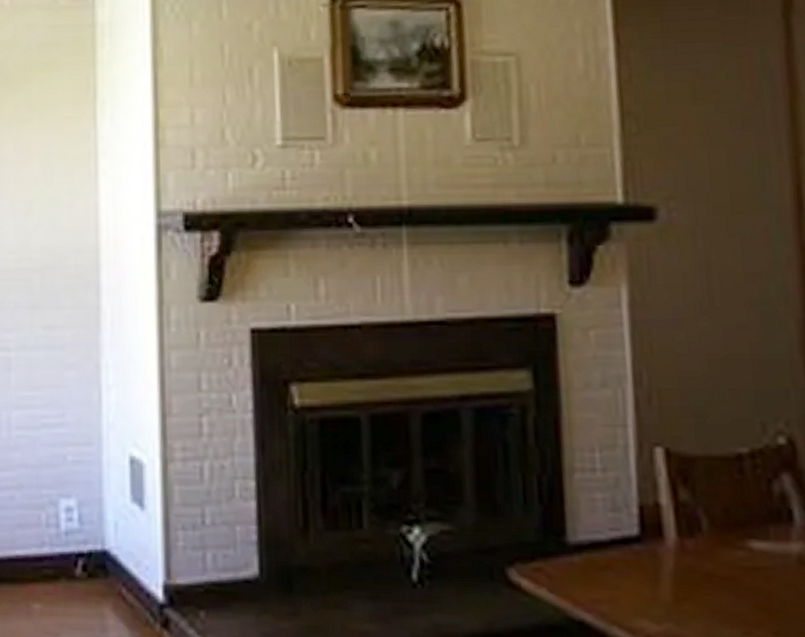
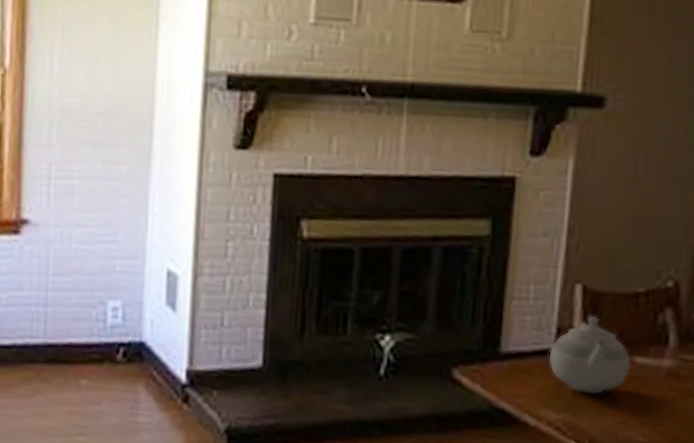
teapot: none [633,487,747,595] -> present [548,315,631,395]

